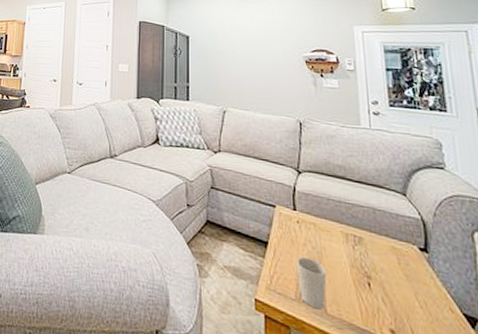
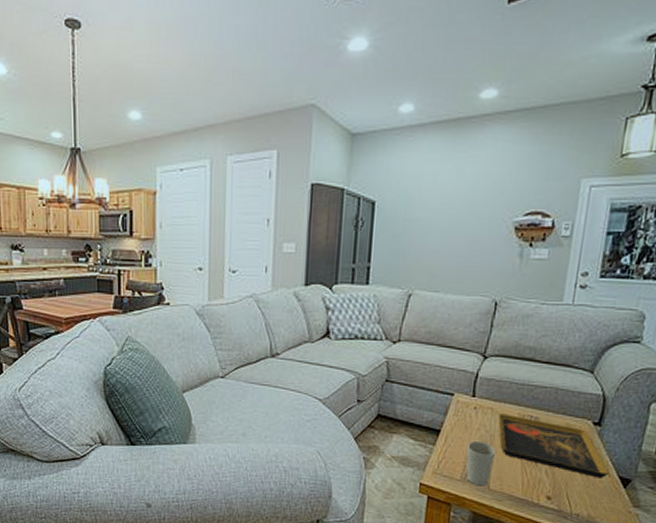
decorative tray: none [321,230,451,314] -> present [497,413,610,479]

